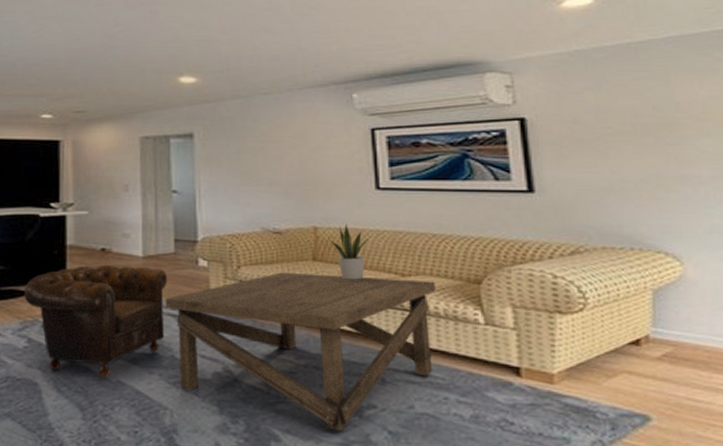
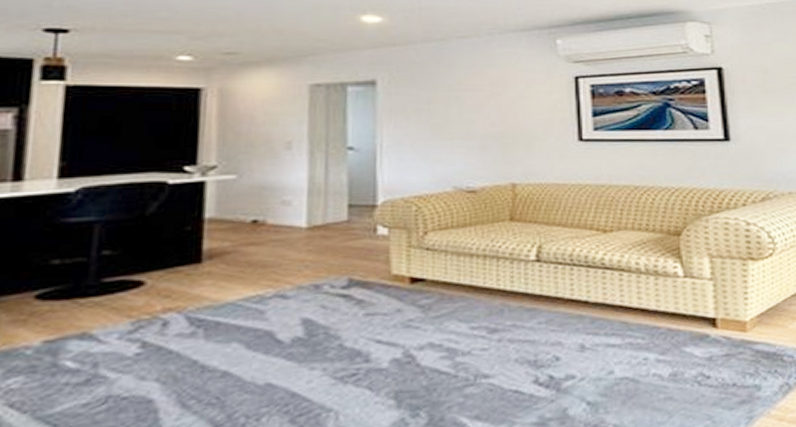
armchair: present [24,264,168,379] -> none [140,239,338,384]
coffee table: present [165,272,435,431] -> none [333,235,637,410]
potted plant: present [331,223,370,281] -> none [530,178,572,241]

